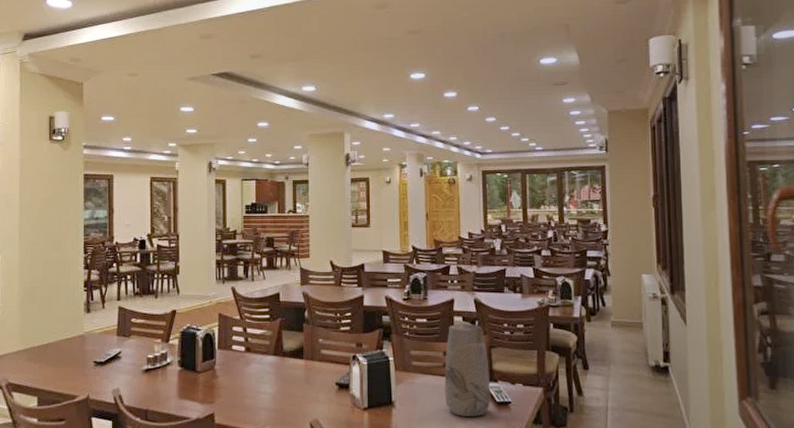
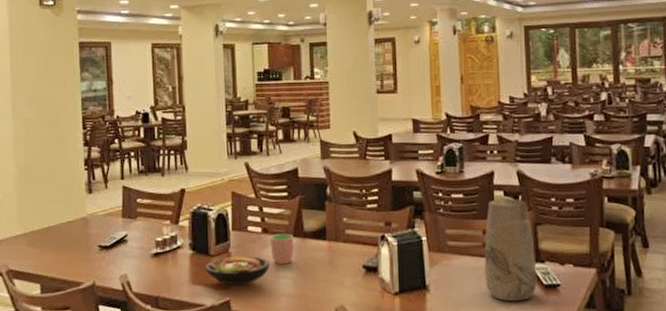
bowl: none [192,373,252,400] -> present [205,256,271,285]
cup: none [252,352,274,381] -> present [270,233,294,264]

